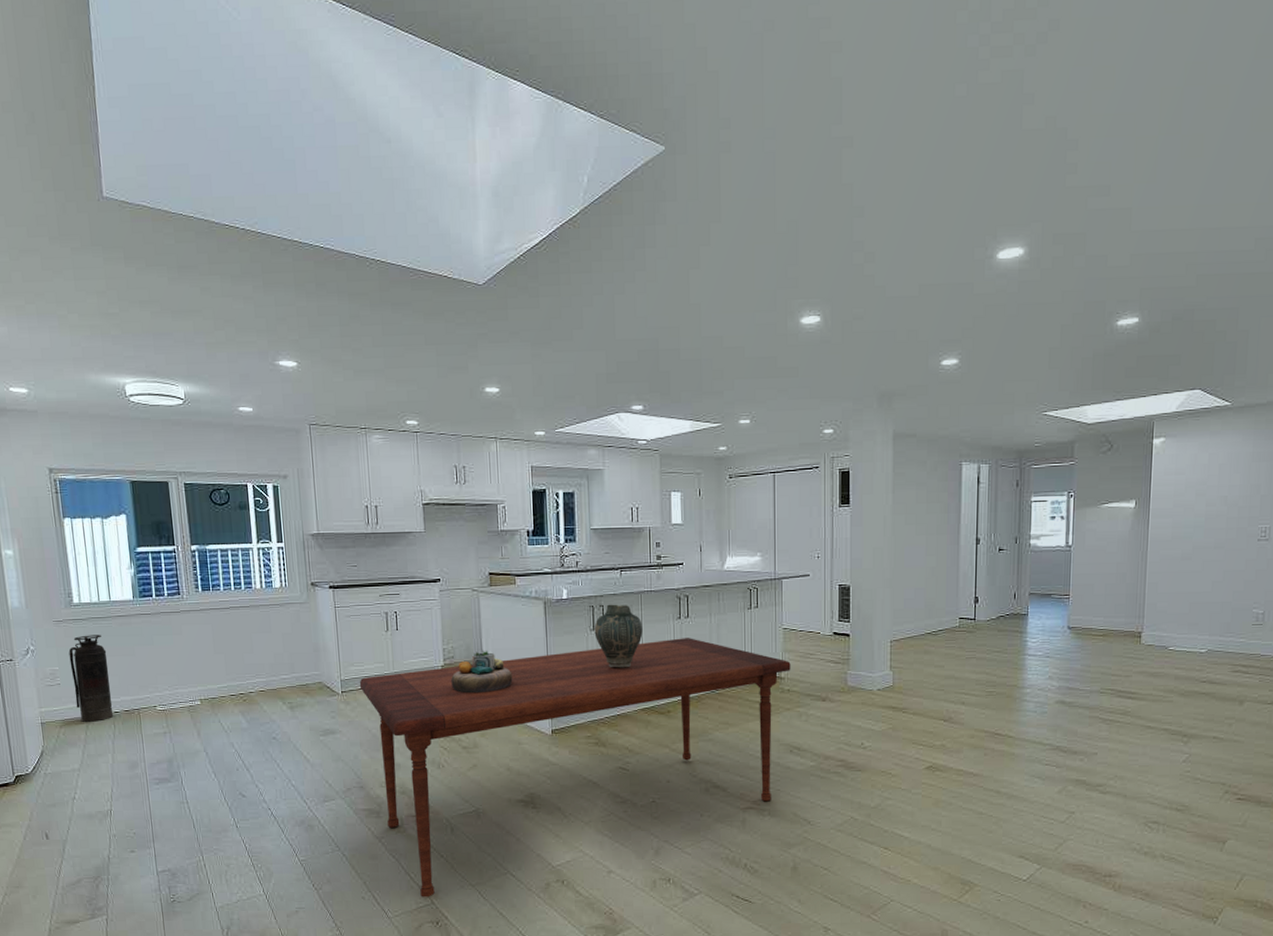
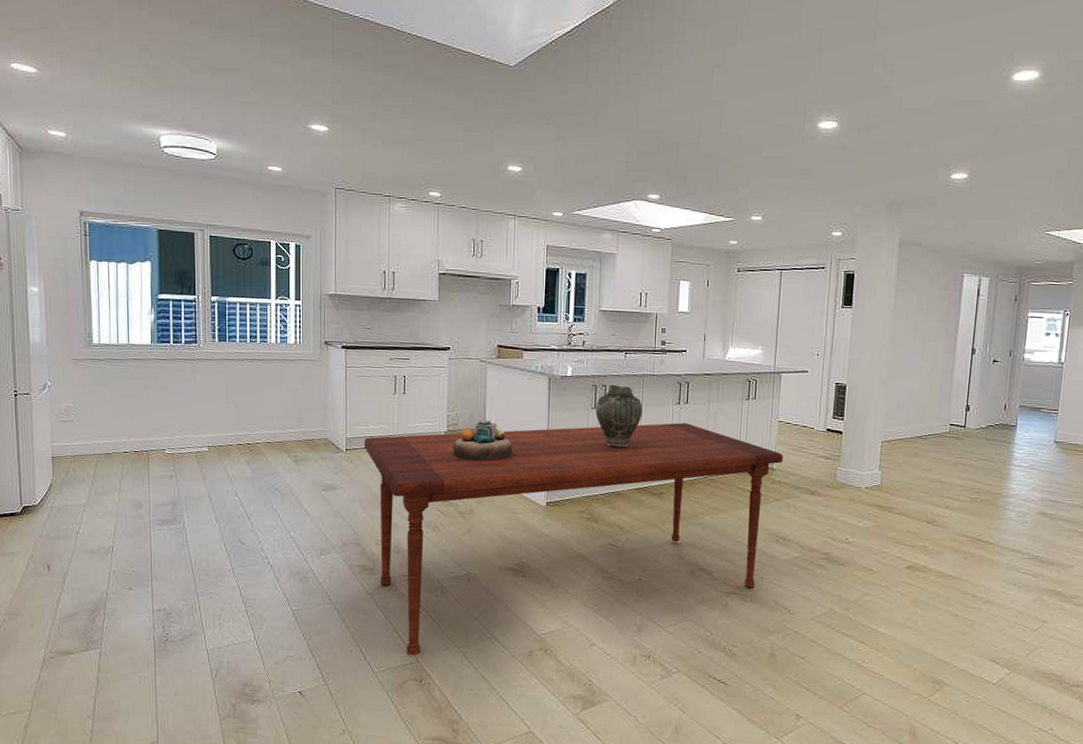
fire extinguisher: present [68,634,114,722] -> none [84,375,123,460]

